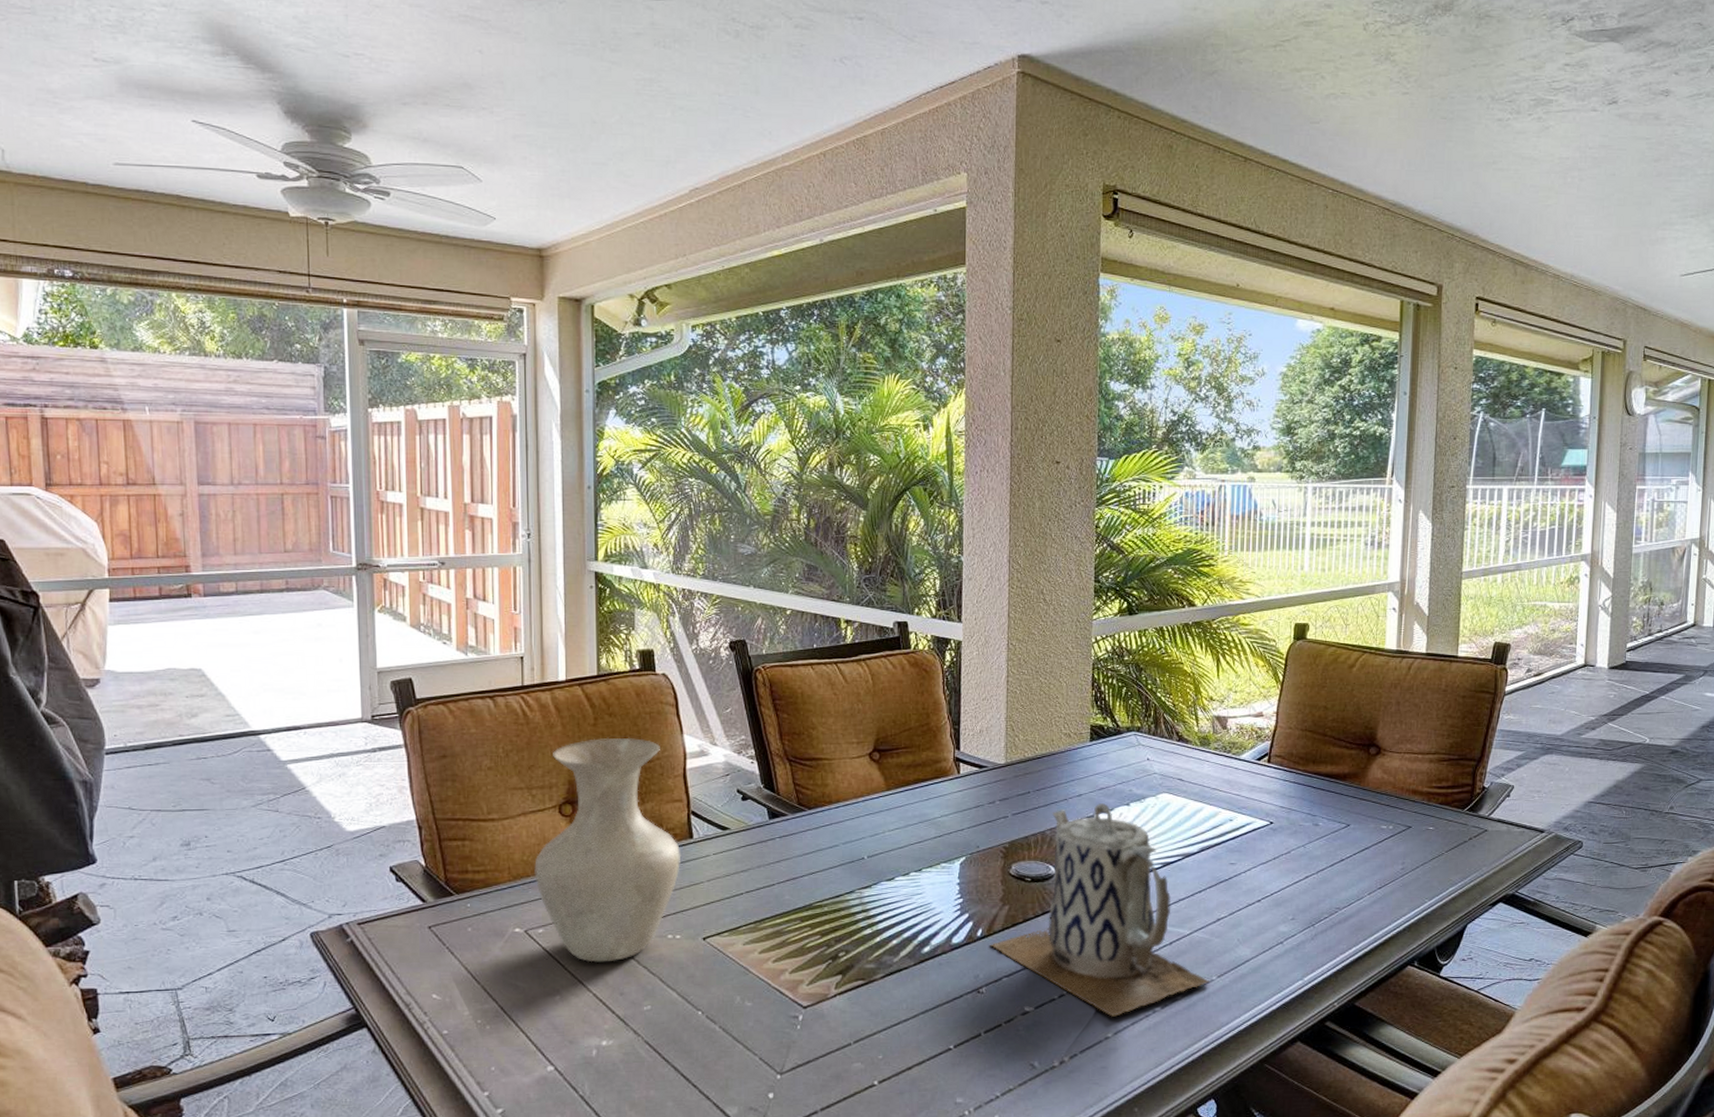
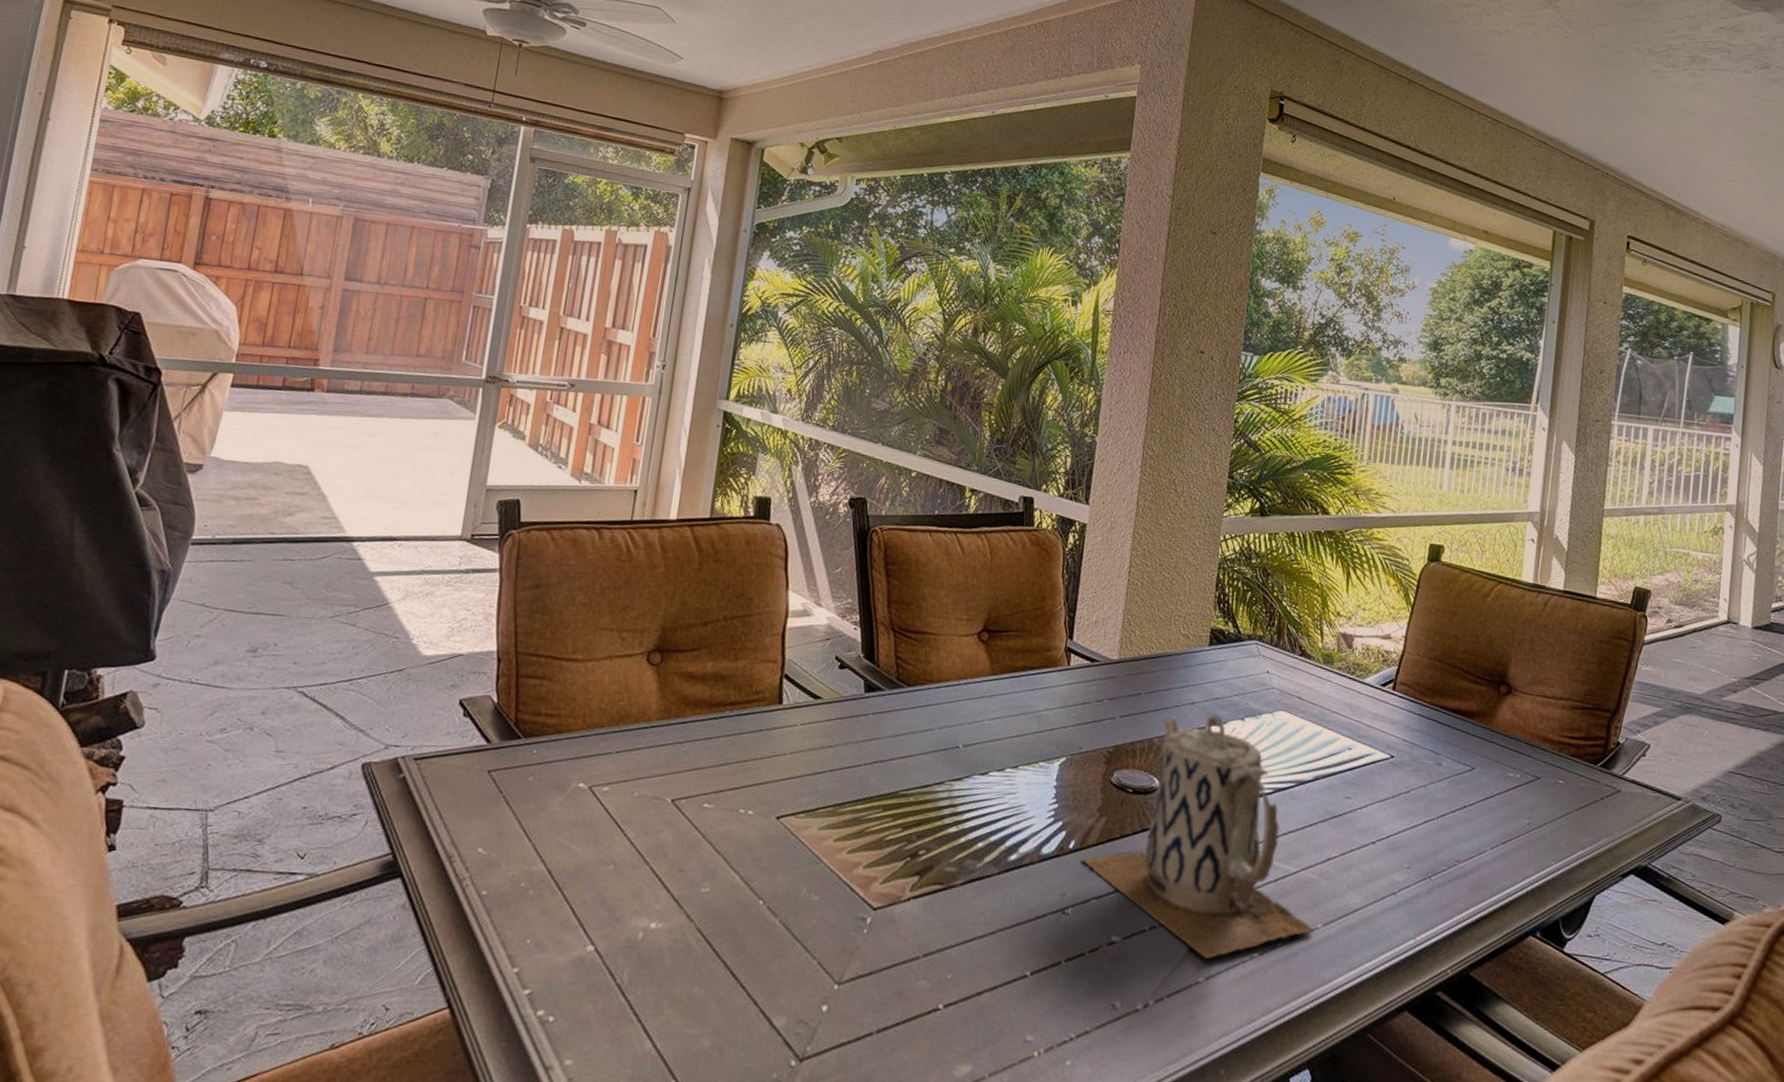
vase: present [534,737,681,963] -> none [609,584,768,833]

